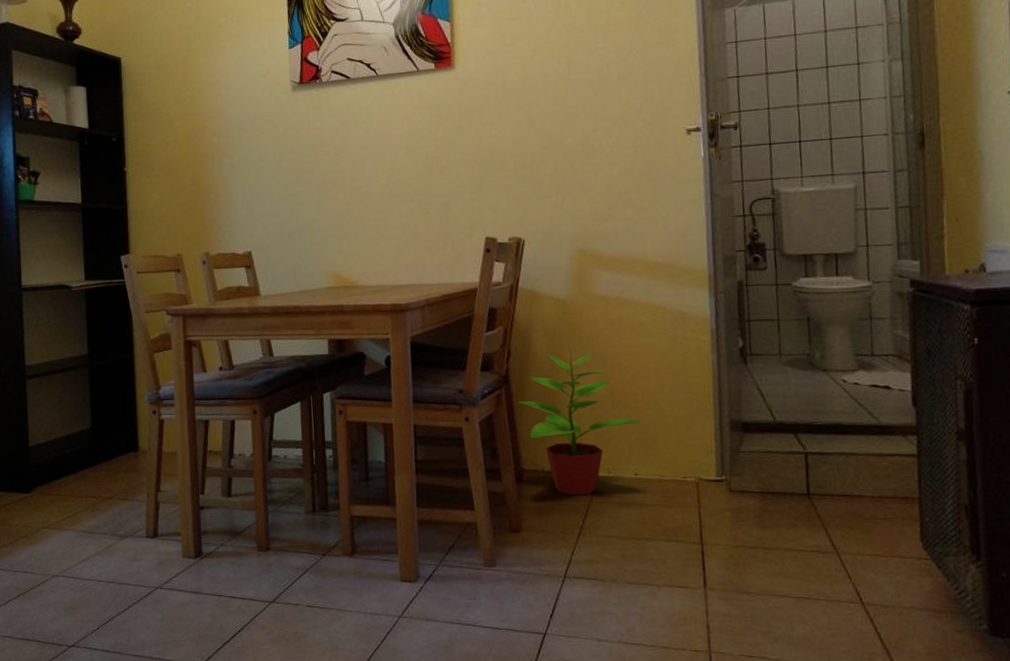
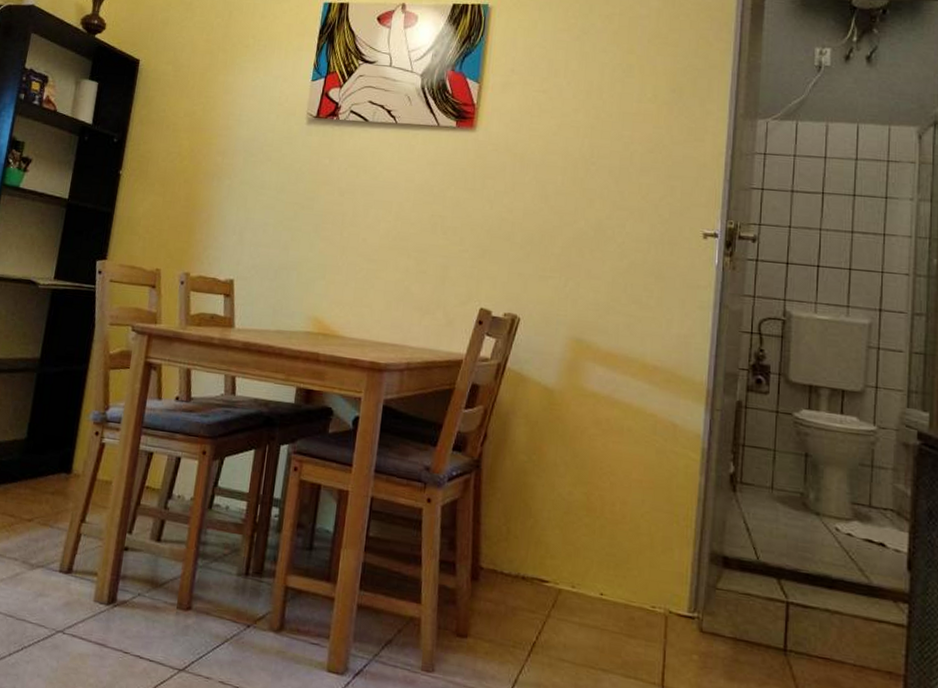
potted plant: present [517,348,640,496] -> none [486,441,613,608]

